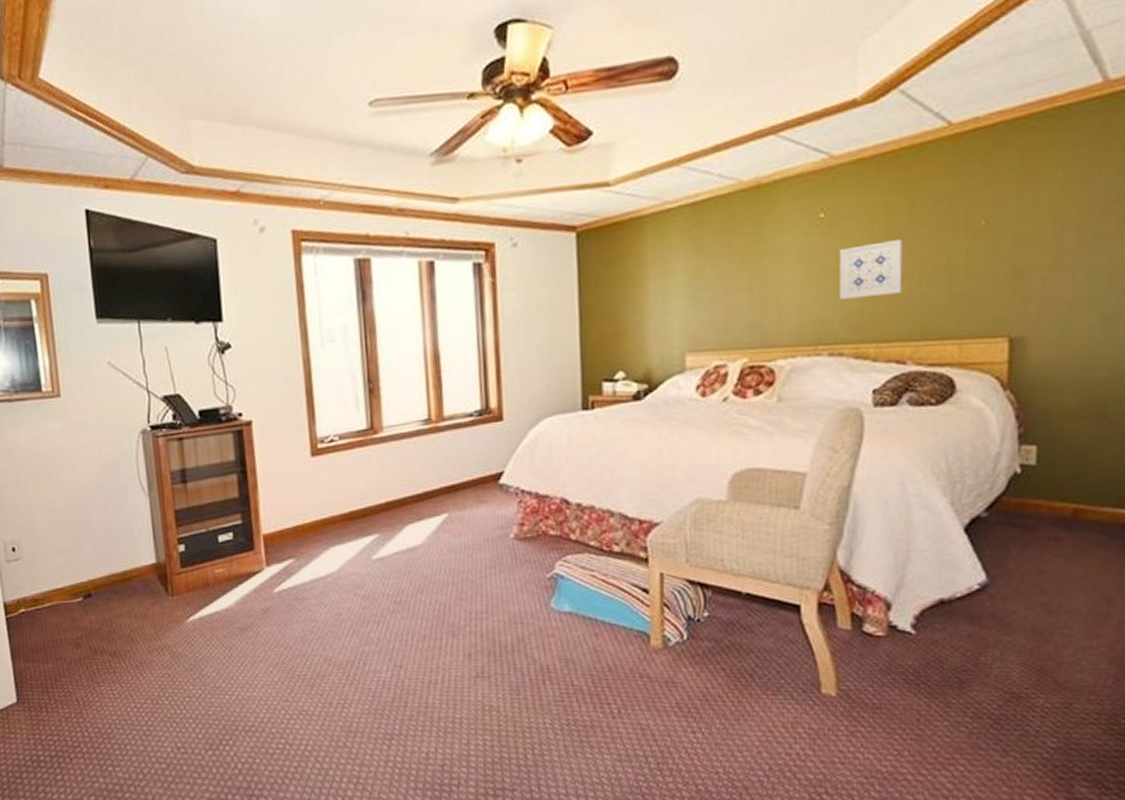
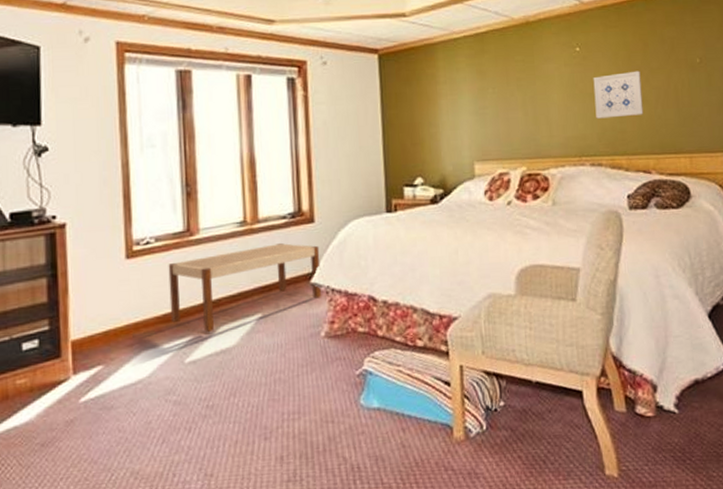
bench: none [352,442,511,531] -> present [168,243,322,333]

